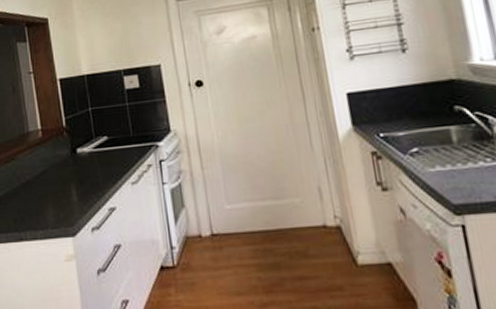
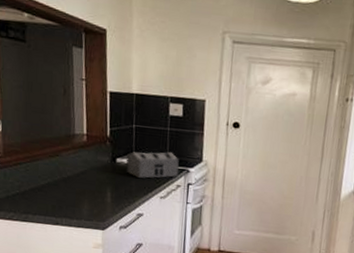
toaster: none [86,129,148,166] -> present [126,152,179,179]

